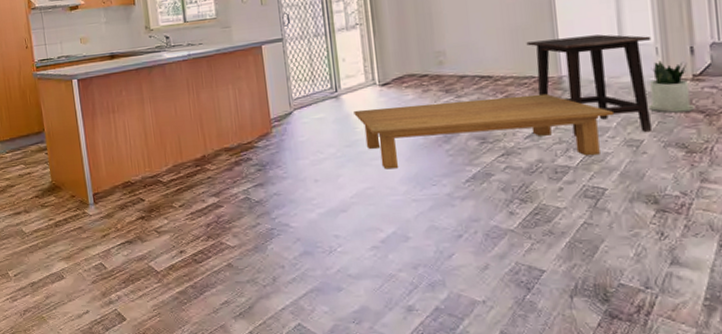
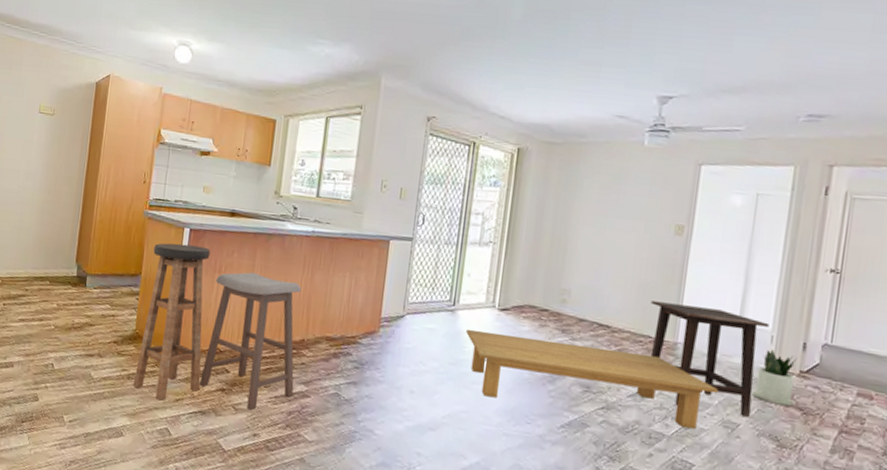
bar stool: none [49,92,123,240] -> present [132,243,210,401]
bar stool: none [112,105,207,231] -> present [199,272,302,410]

